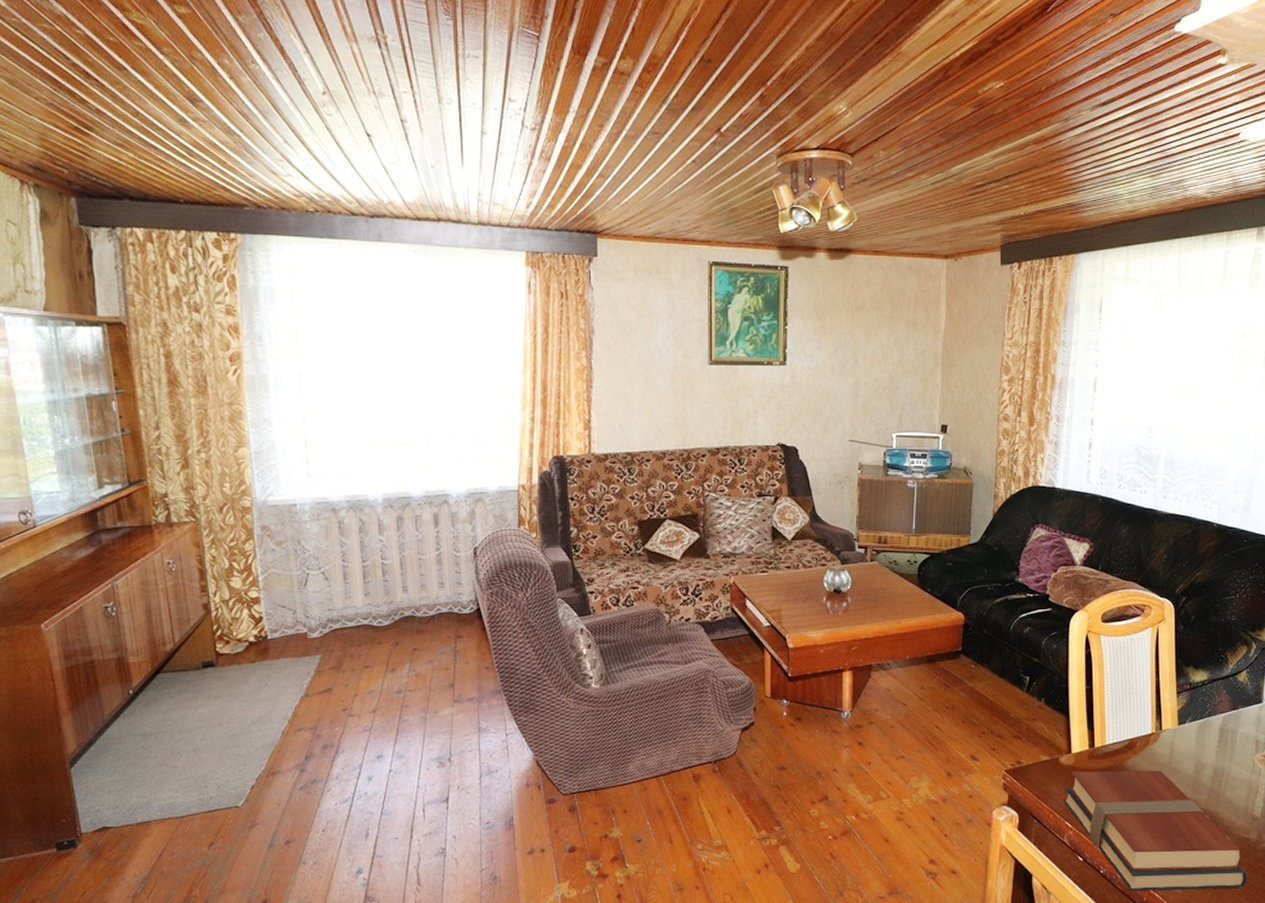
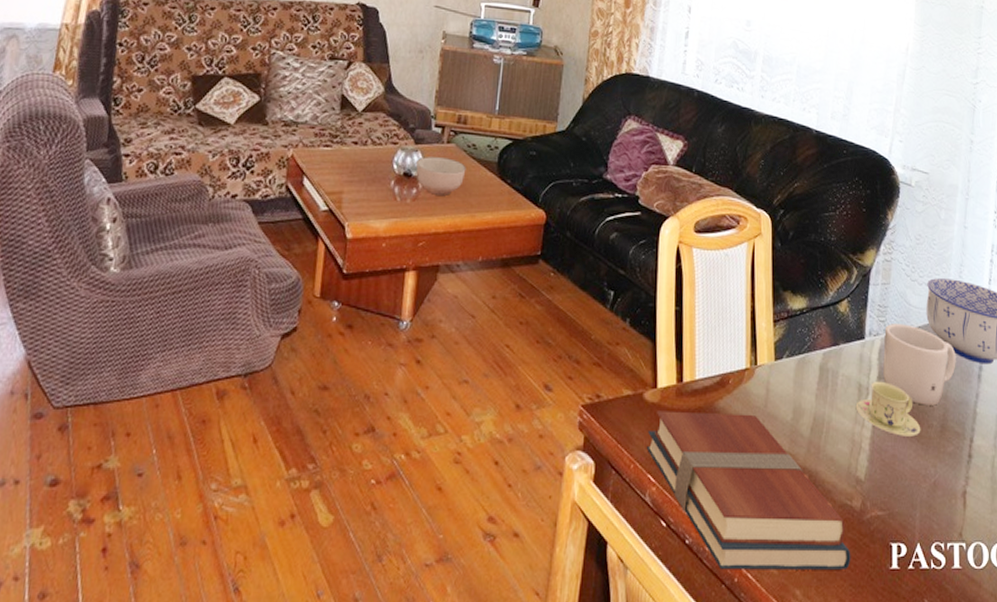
bowl: none [843,573,889,606] -> present [415,156,466,195]

